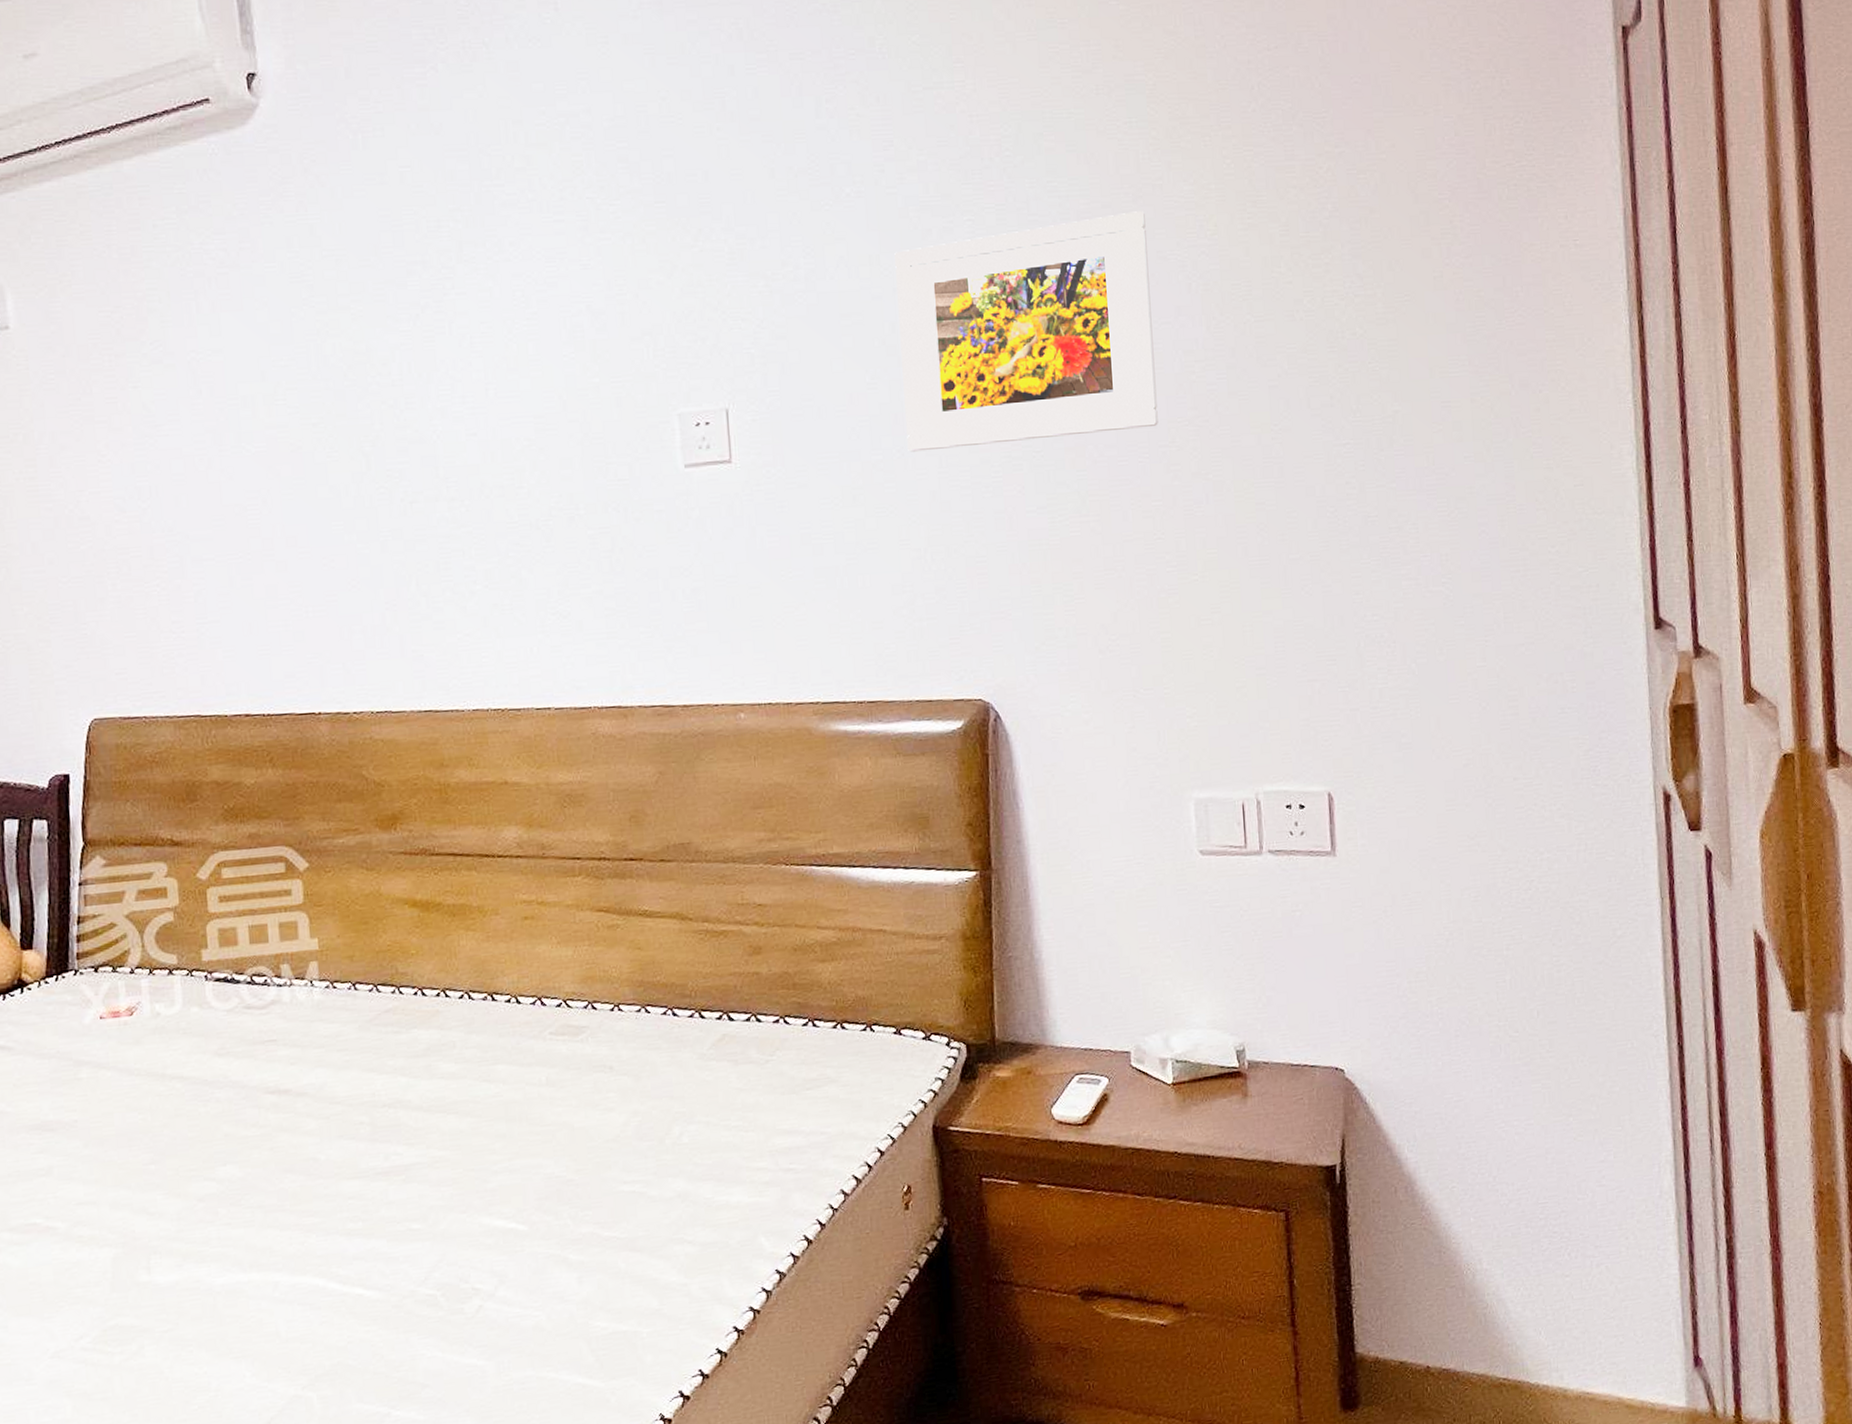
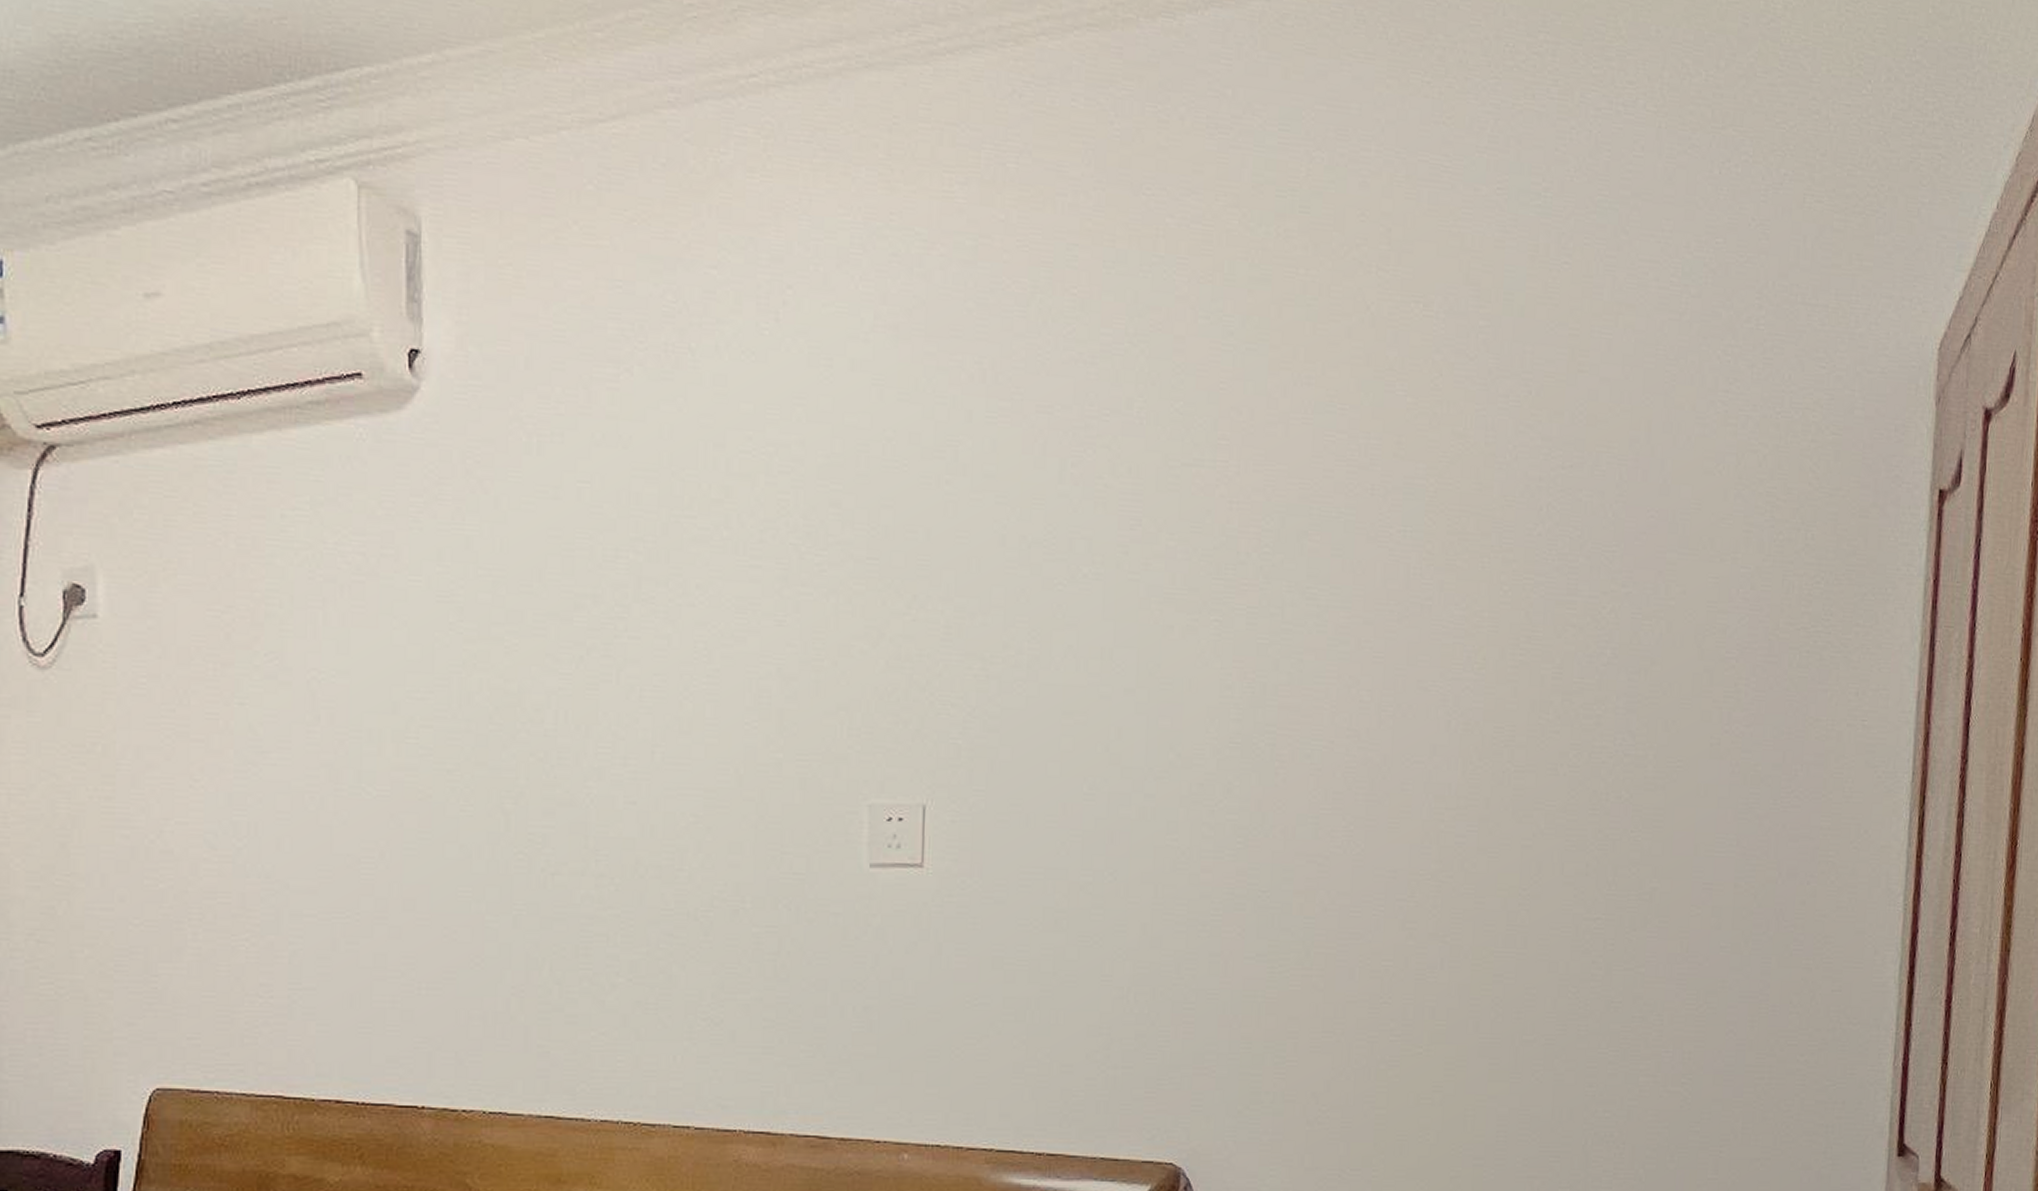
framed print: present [894,211,1158,452] -> none [1121,632,1409,877]

